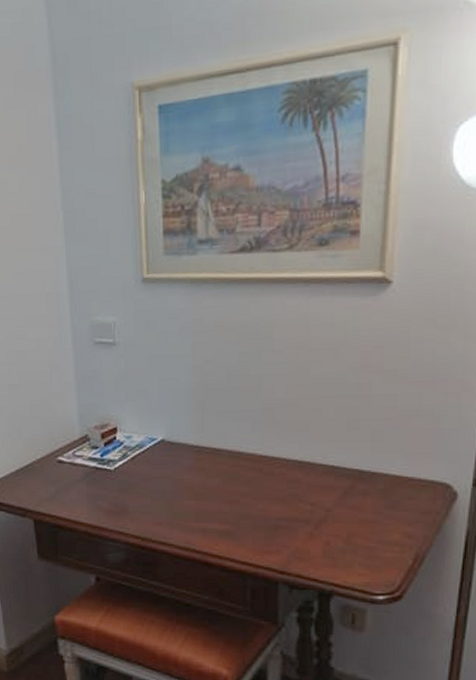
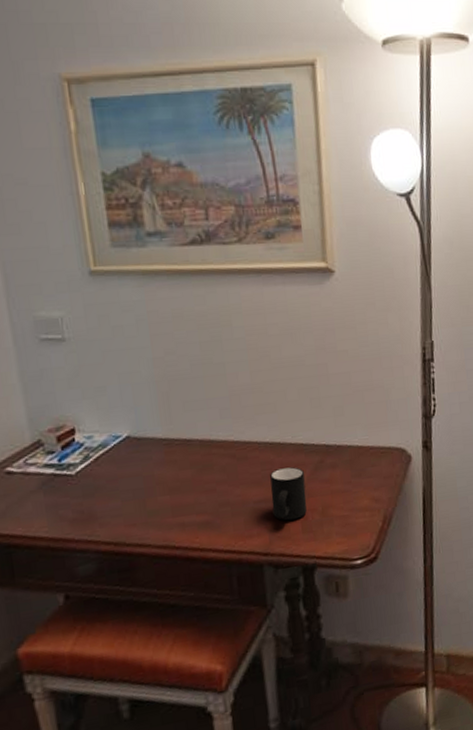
mug: none [294,488,333,543] -> present [270,466,307,521]

